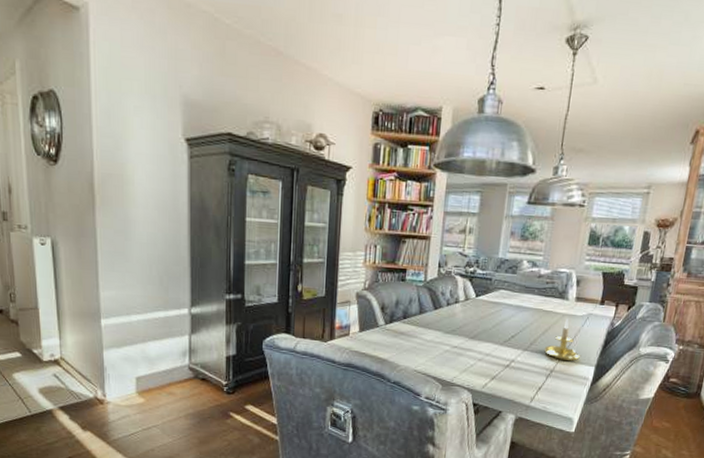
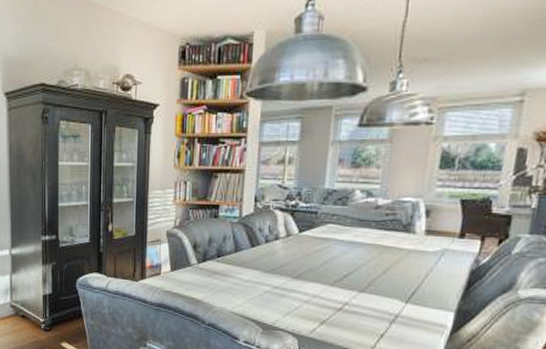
candle holder: present [545,318,581,362] -> none [387,255,436,306]

